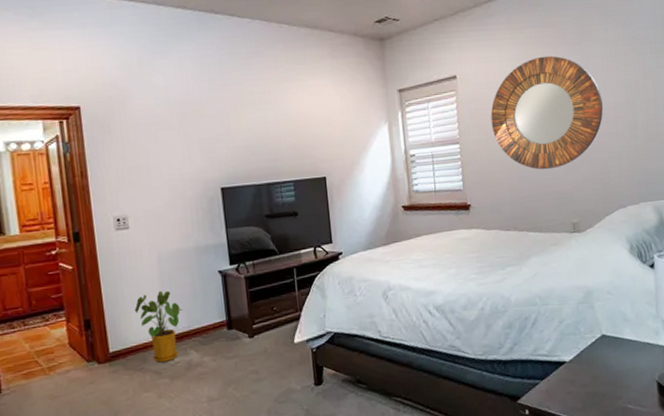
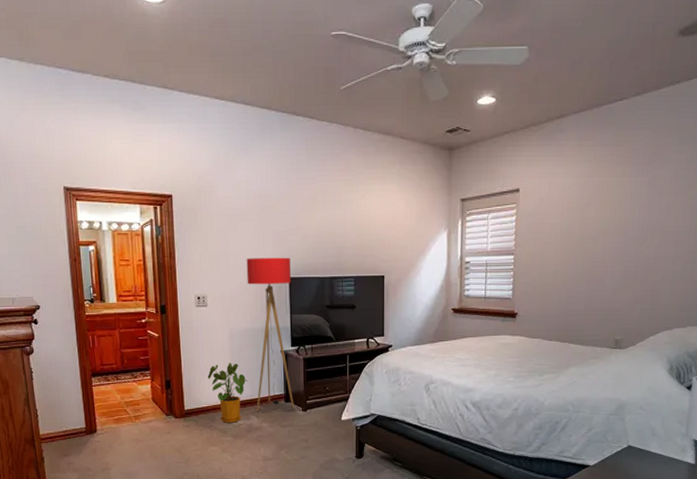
floor lamp: none [170,165,240,345] -> present [246,257,295,412]
home mirror: present [490,55,603,170] -> none [548,175,664,287]

